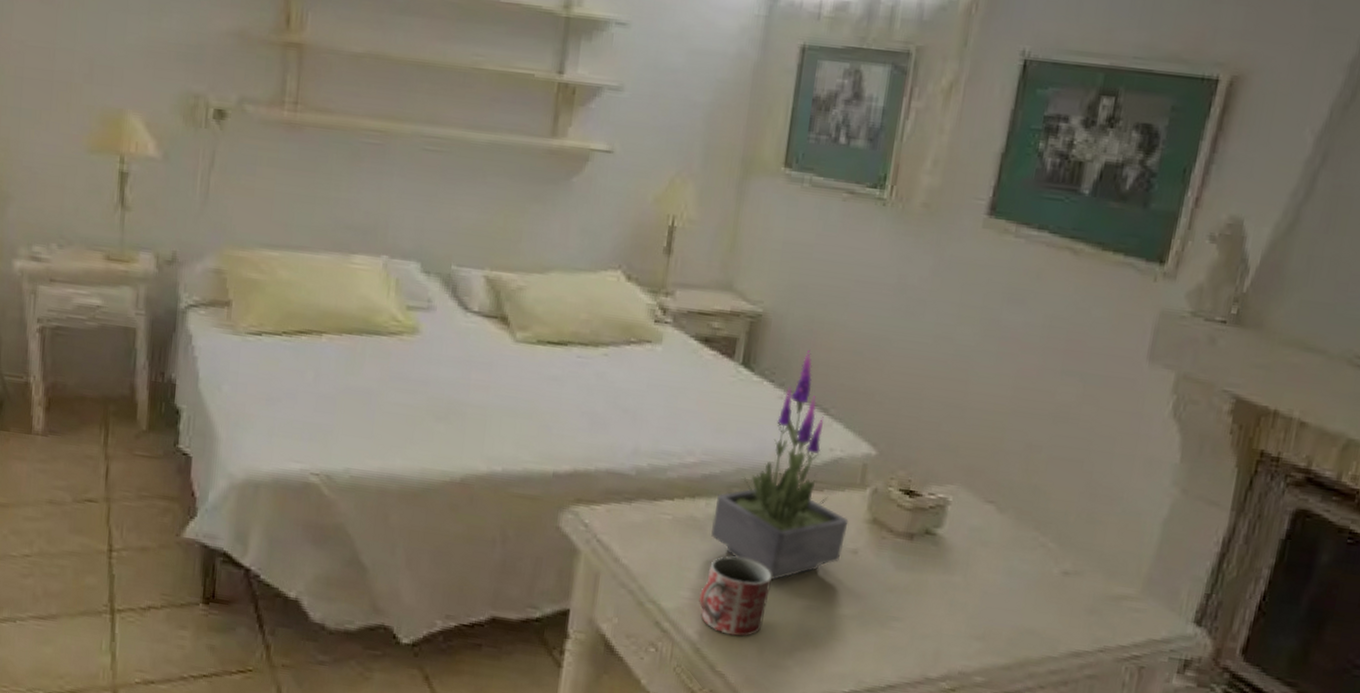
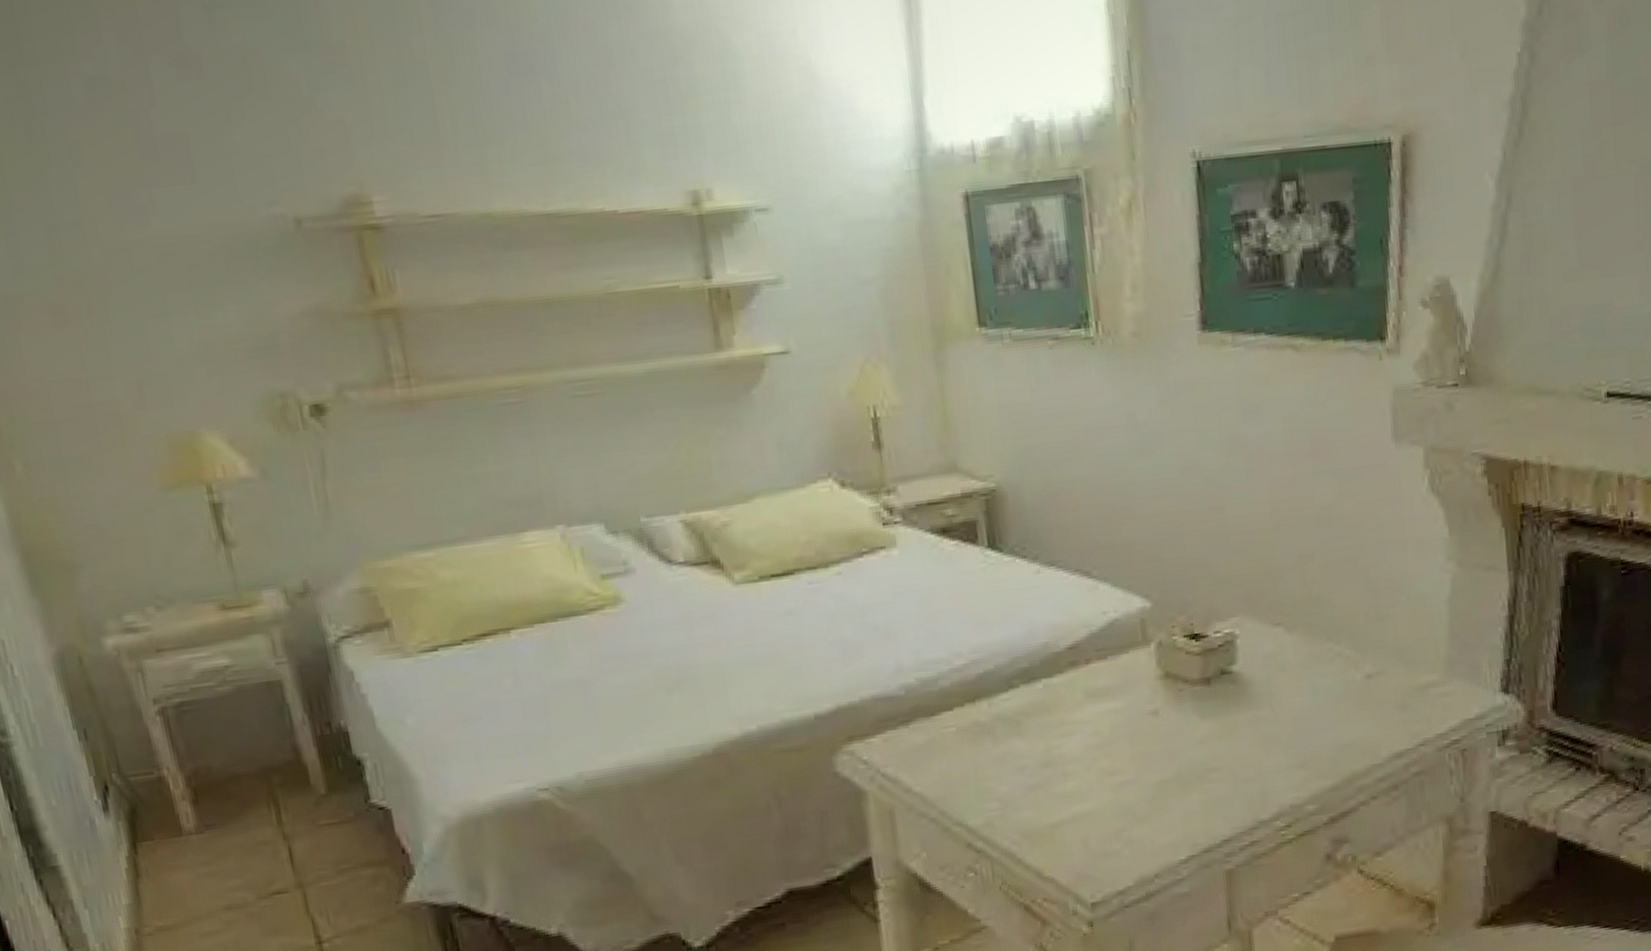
mug: present [699,556,772,637] -> none [1006,750,1080,837]
potted plant: present [711,349,849,580] -> none [998,514,1142,765]

